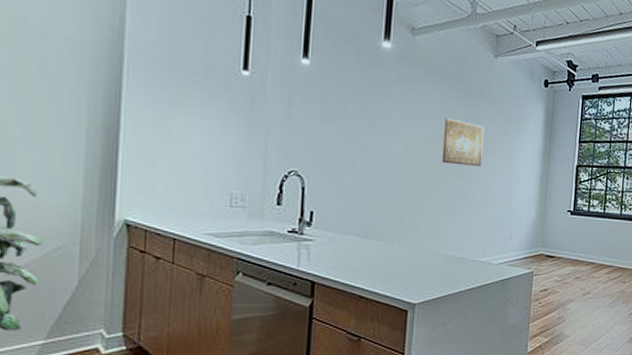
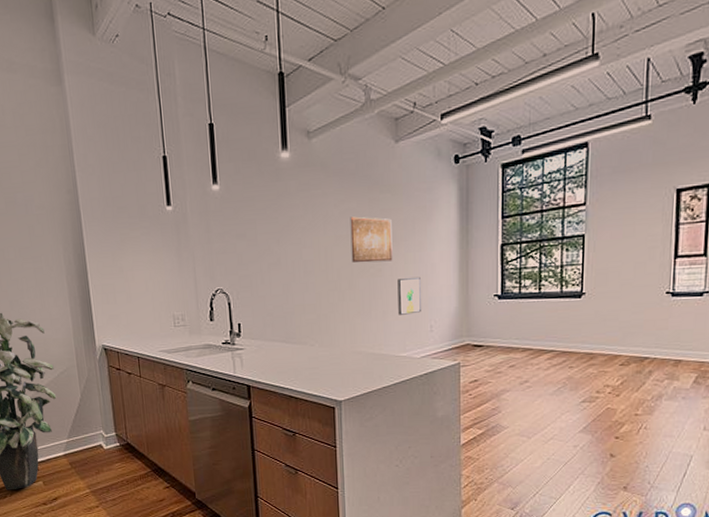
wall art: none [481,184,505,221] -> present [398,276,421,315]

